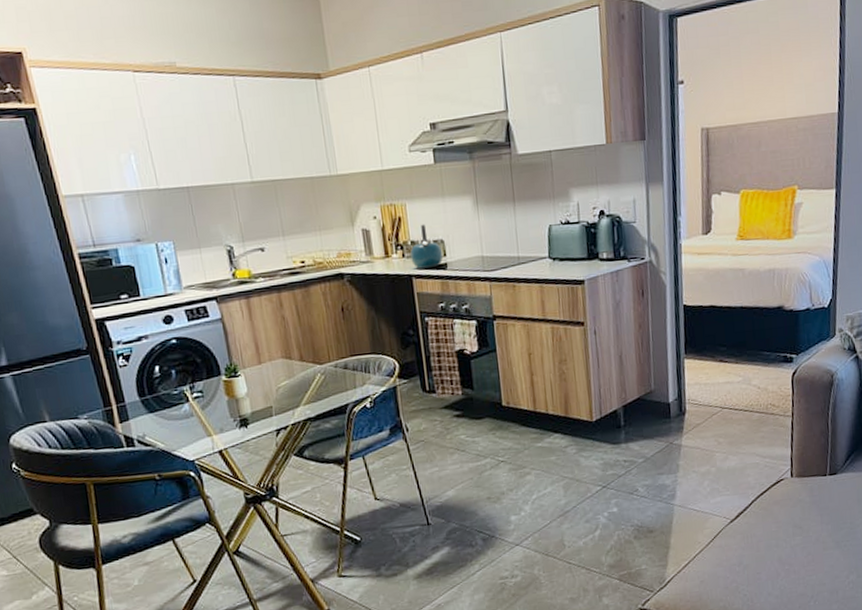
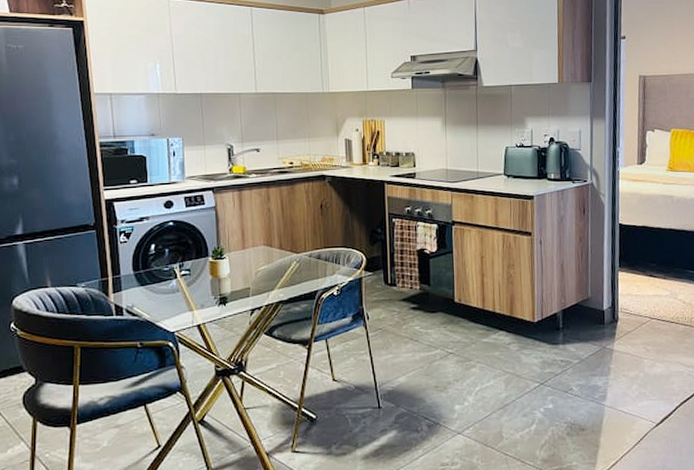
kettle: present [410,224,444,269] -> none [385,138,413,176]

